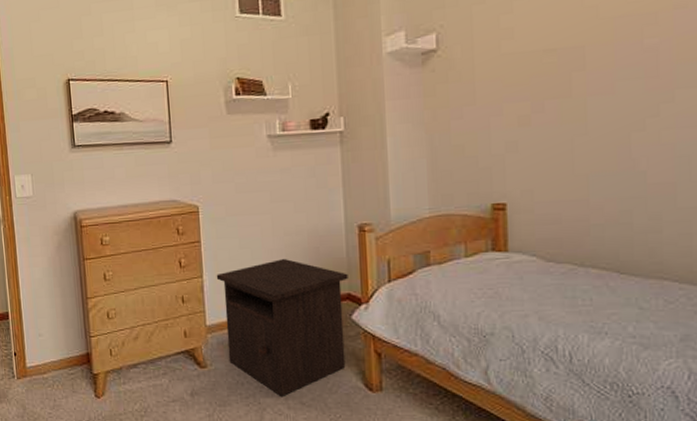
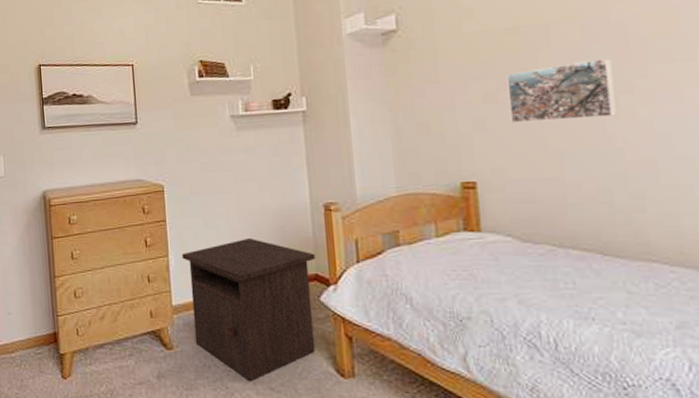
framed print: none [541,81,642,146] -> present [506,57,617,124]

